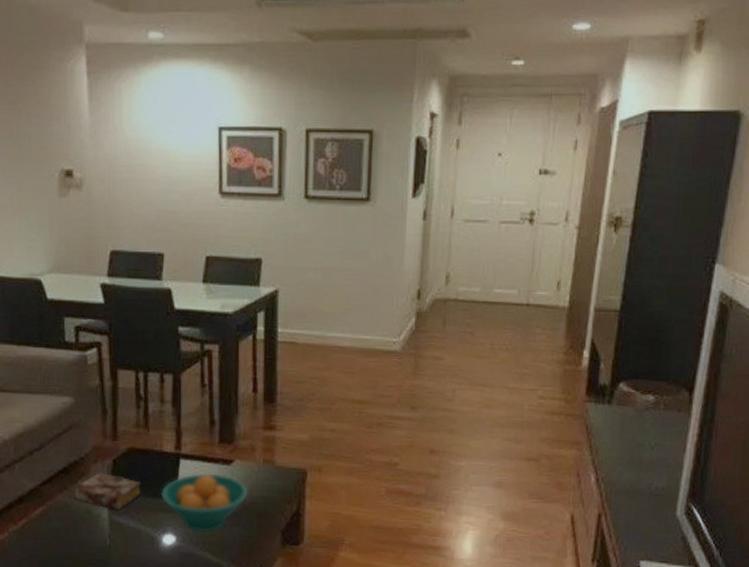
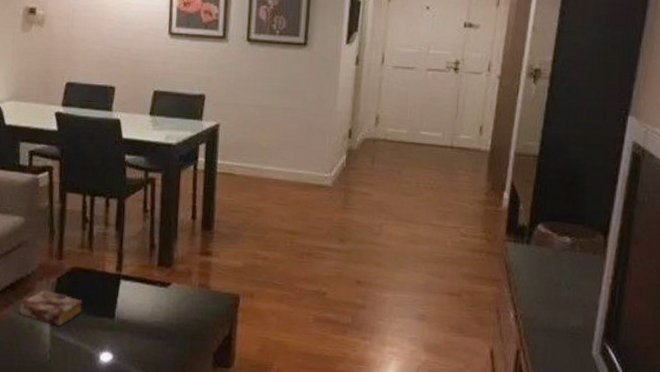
fruit bowl: present [160,473,248,533] -> none [100,294,184,352]

